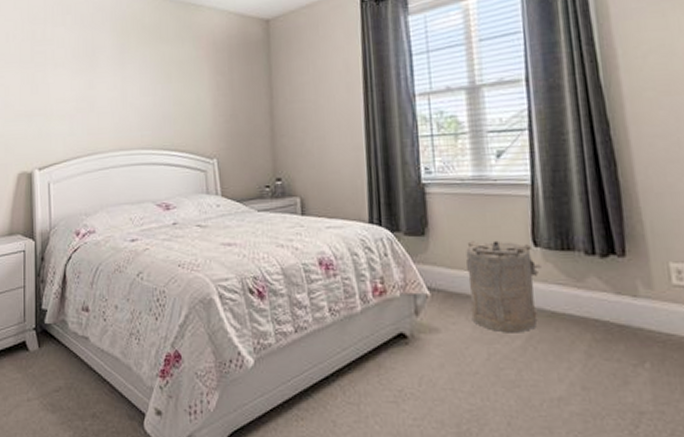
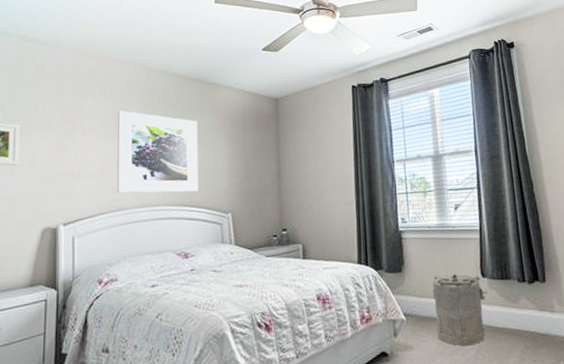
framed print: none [90,40,179,135] -> present [117,110,198,194]

